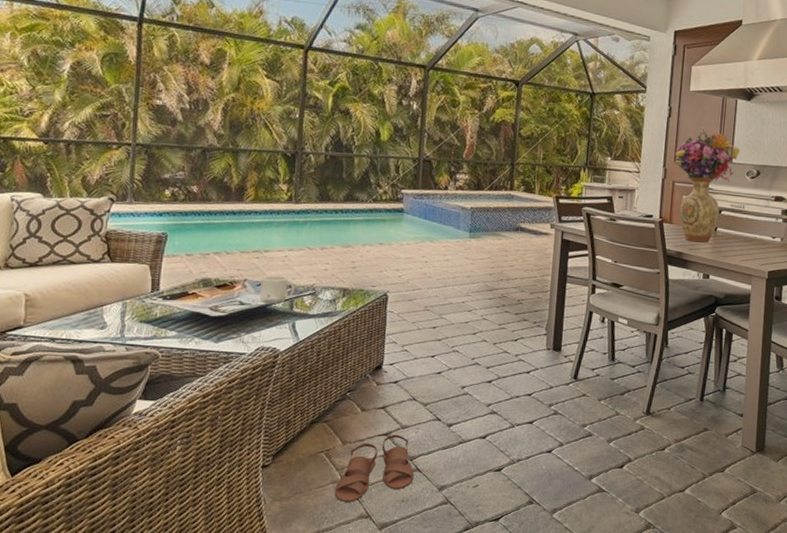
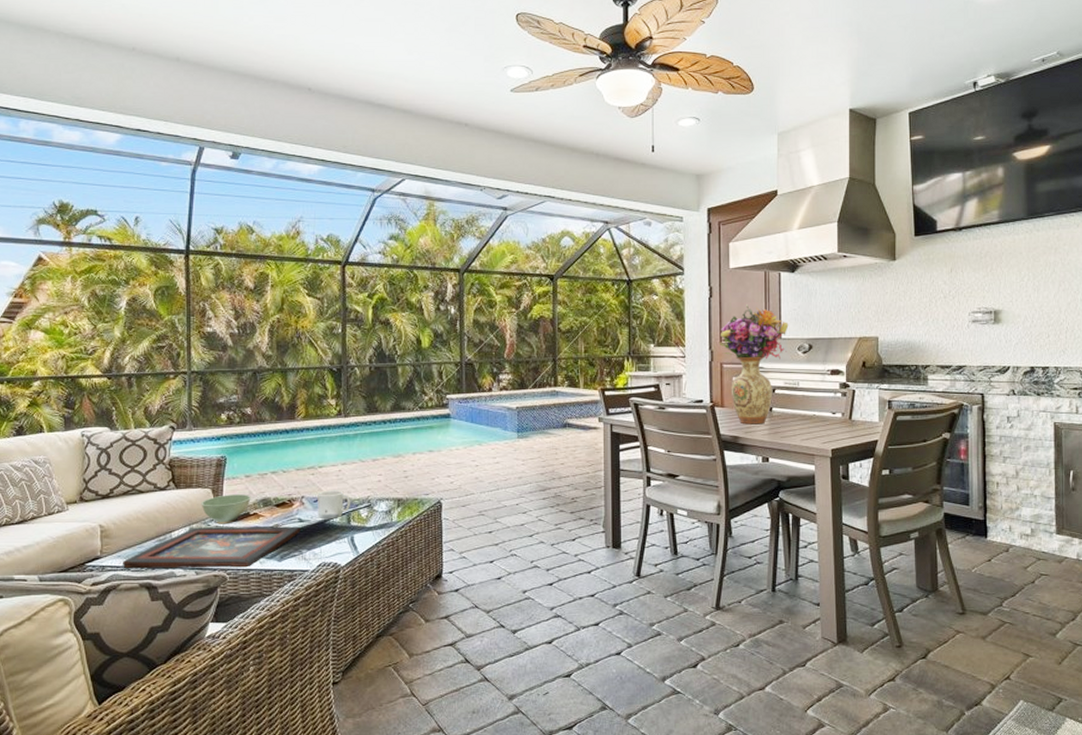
decorative tray: none [47,303,242,347] -> present [123,526,301,569]
bowl: none [136,272,191,302] -> present [201,494,251,525]
sandal: present [334,434,414,502] -> none [405,644,483,716]

